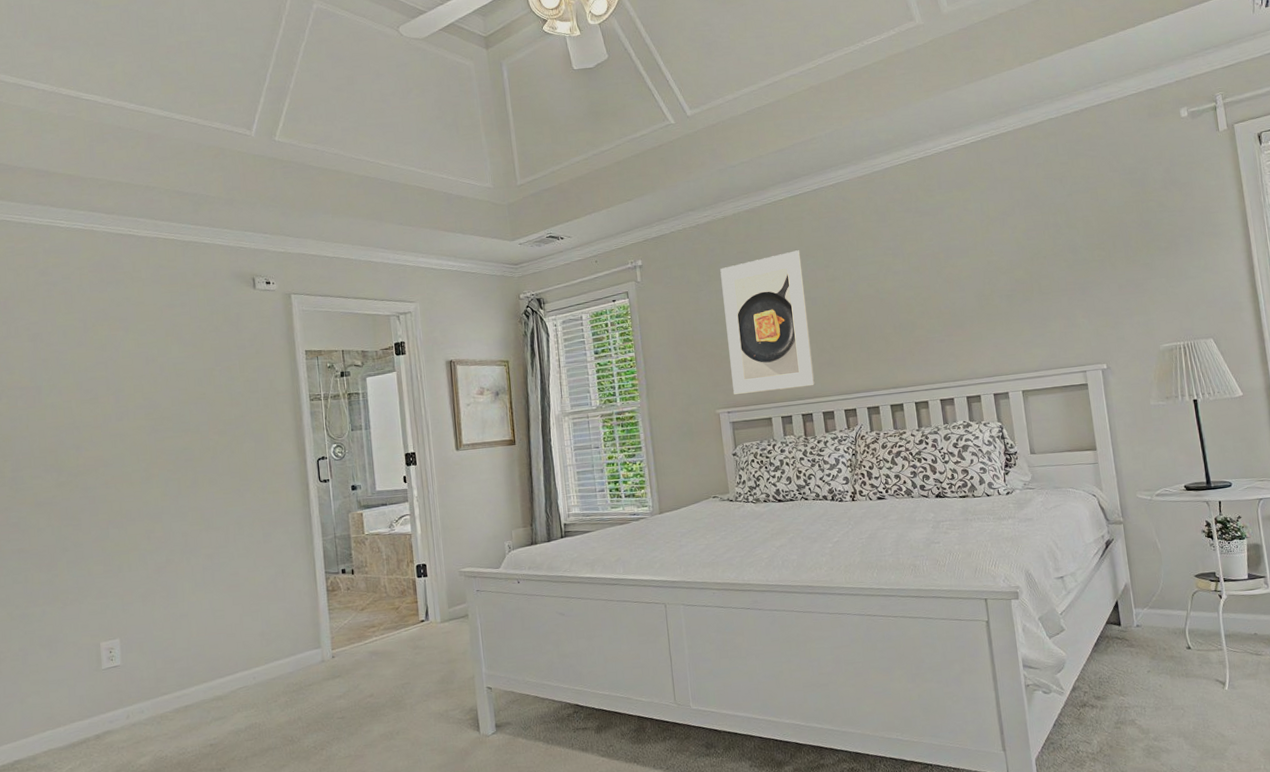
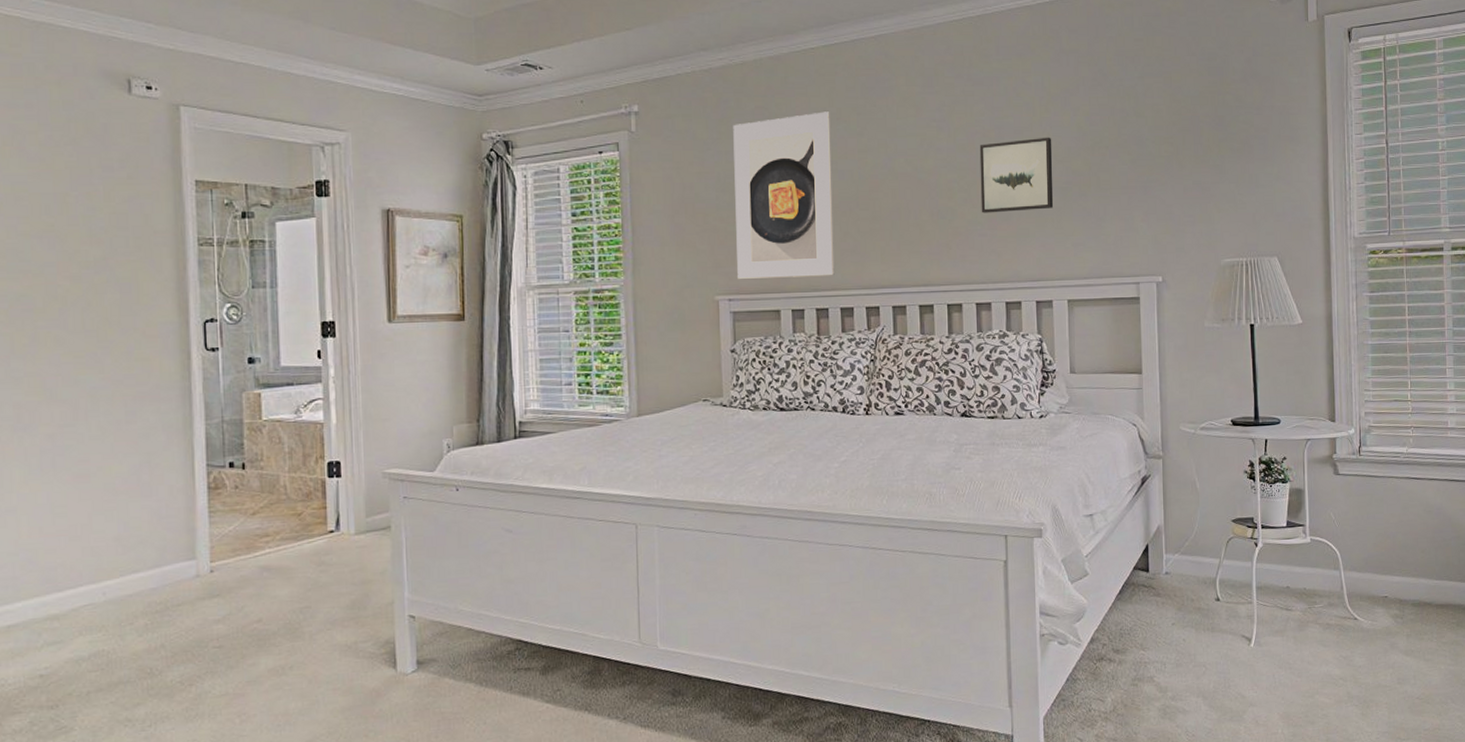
wall art: none [931,253,1002,323] -> present [979,137,1054,213]

